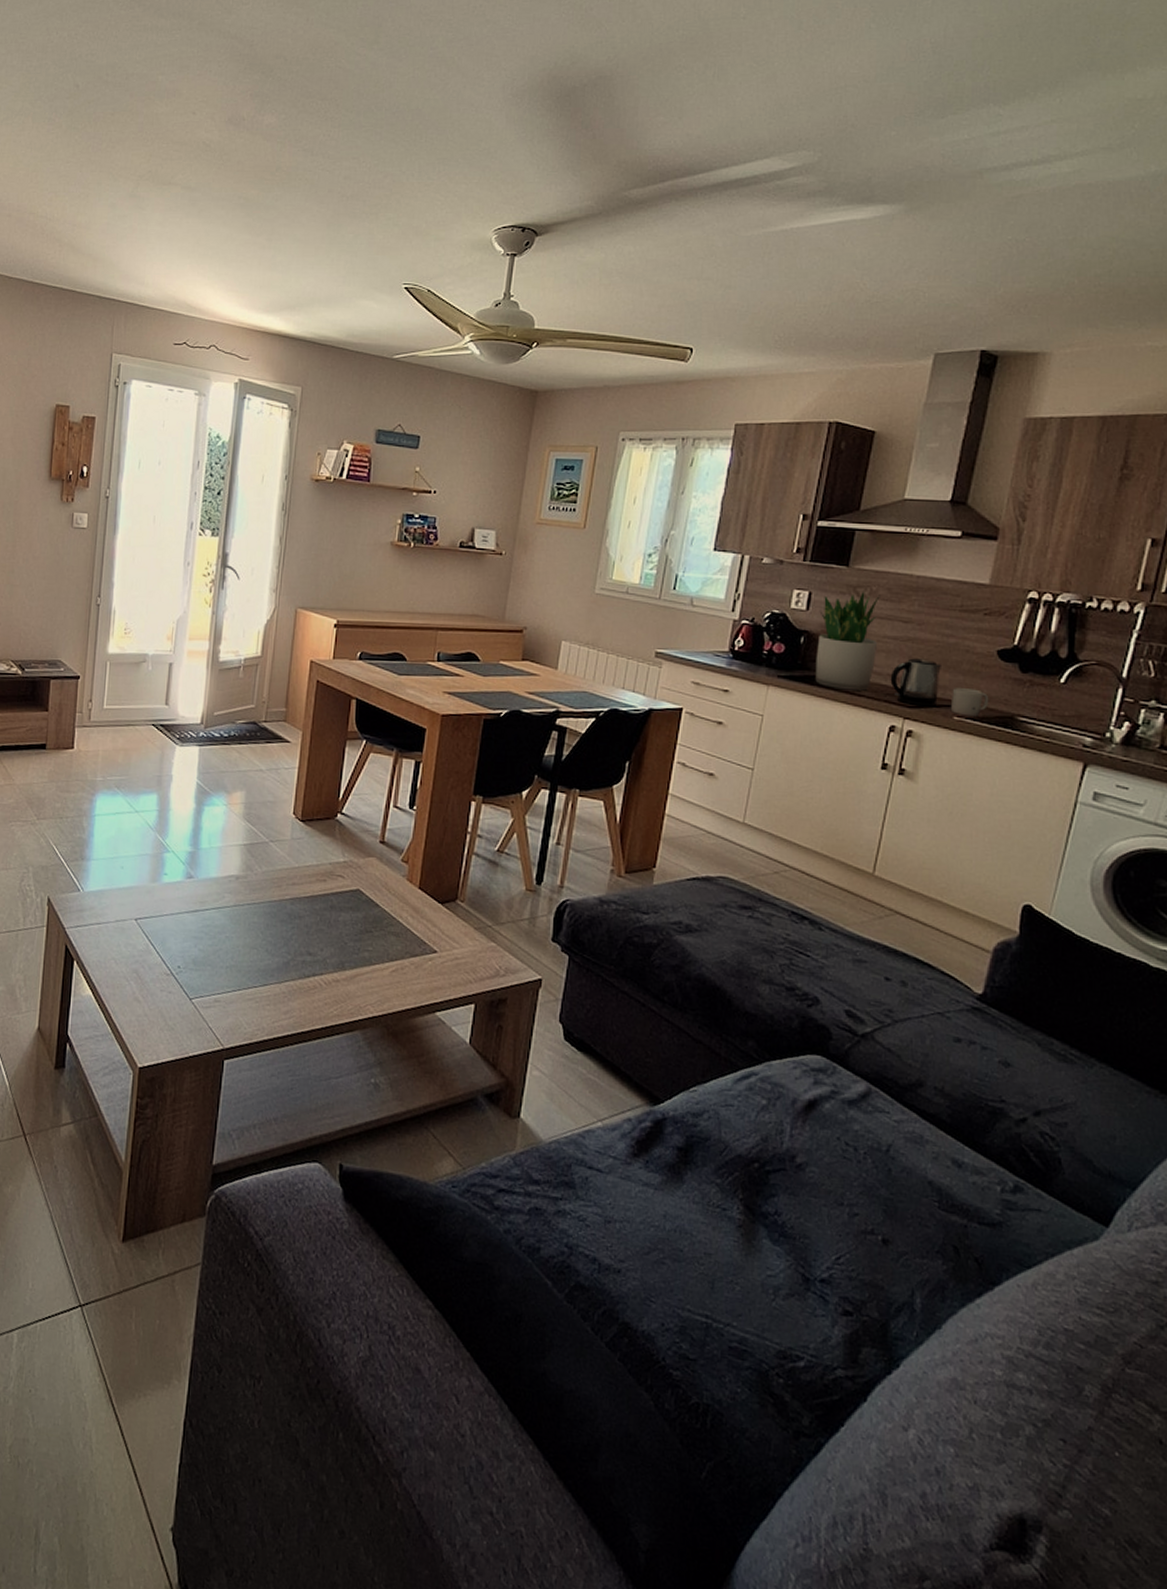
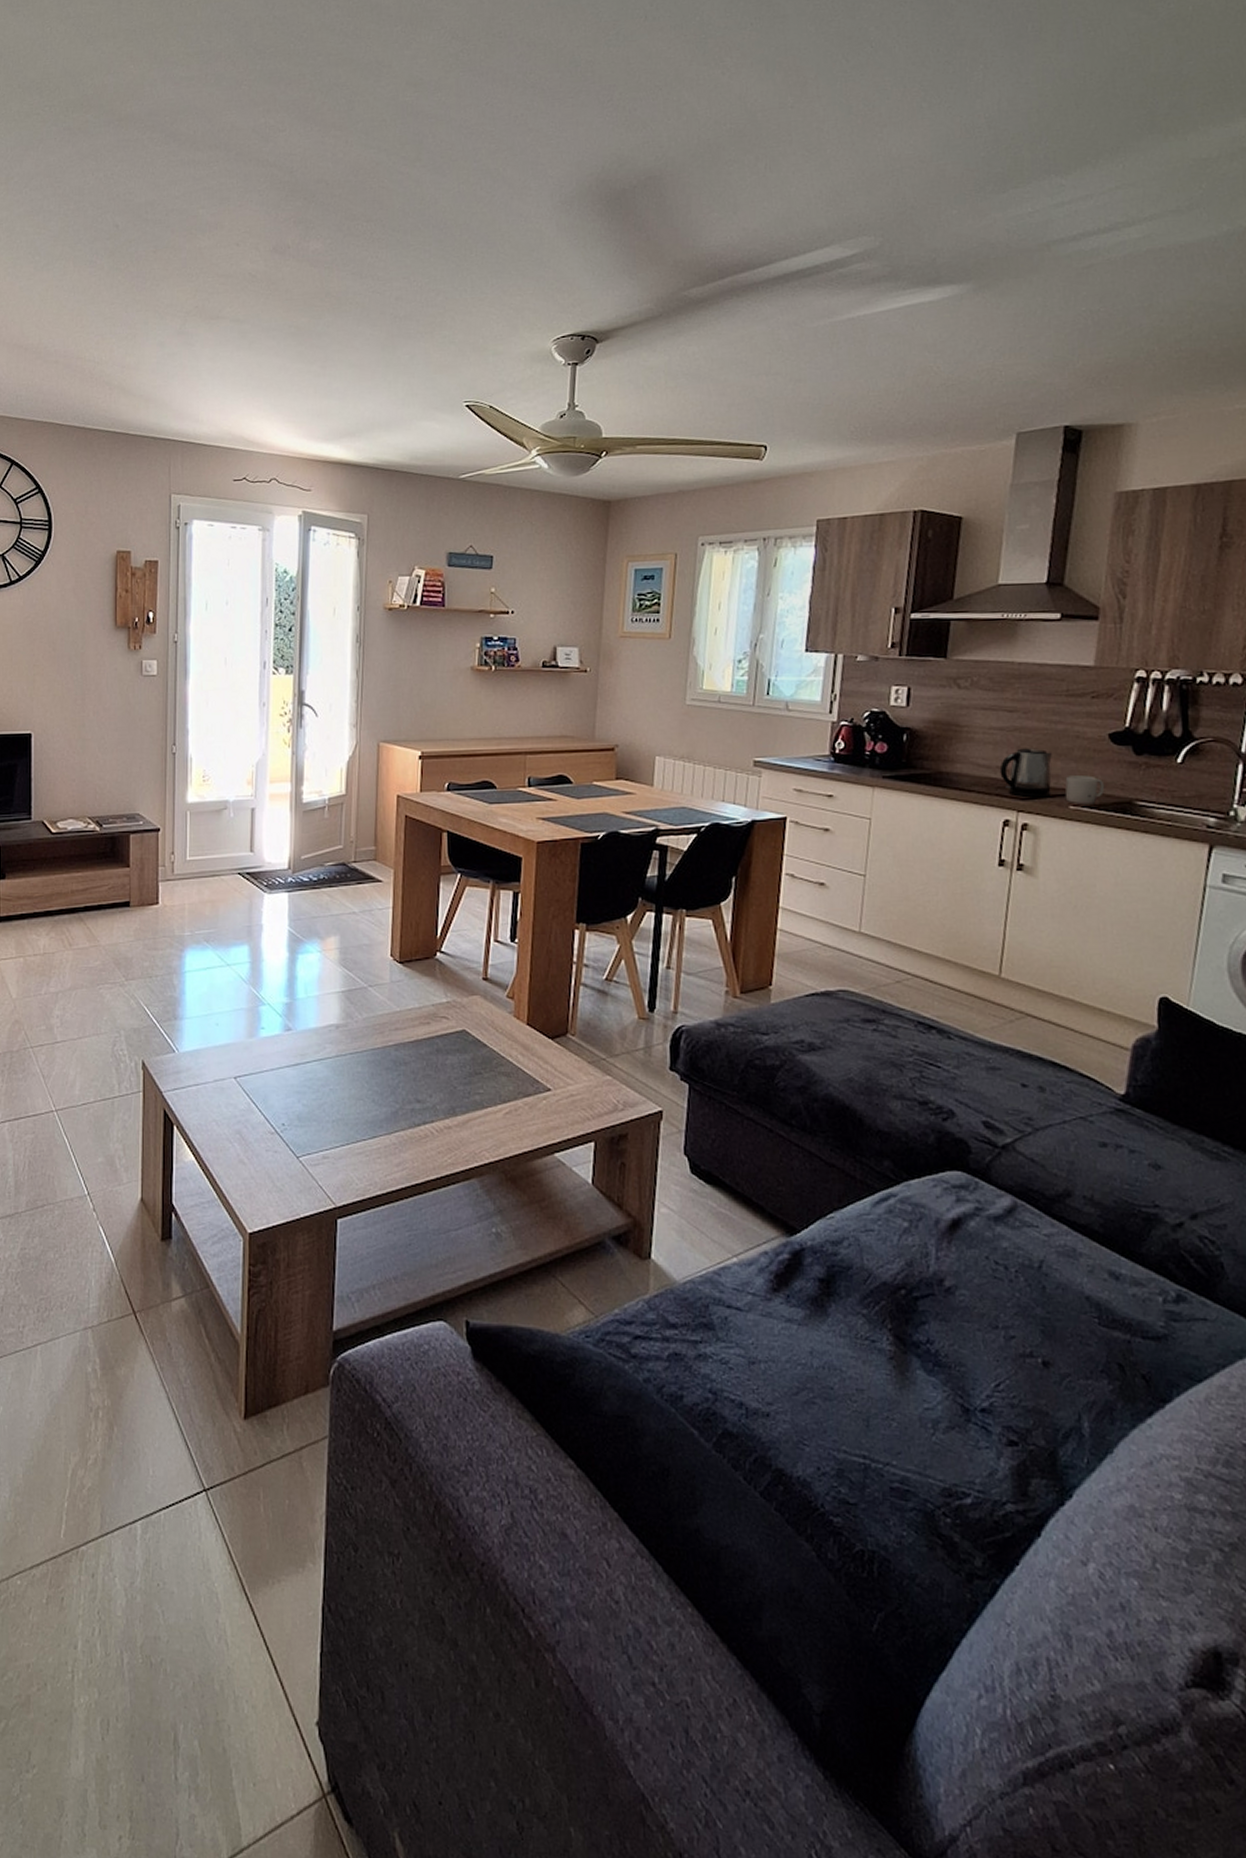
planter: present [815,591,880,691] -> none [920,682,984,786]

